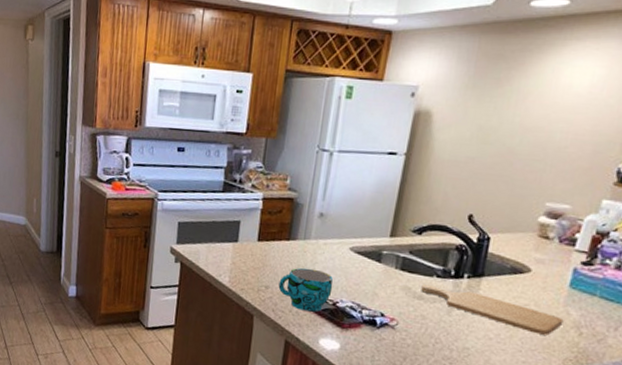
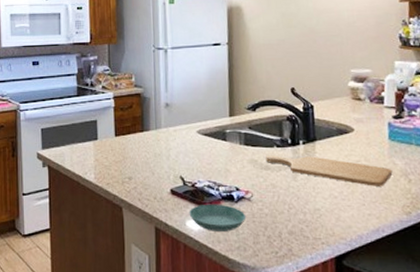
cup: present [278,267,333,312] -> none [140,155,189,196]
saucer: none [324,325,386,356] -> present [189,204,247,231]

